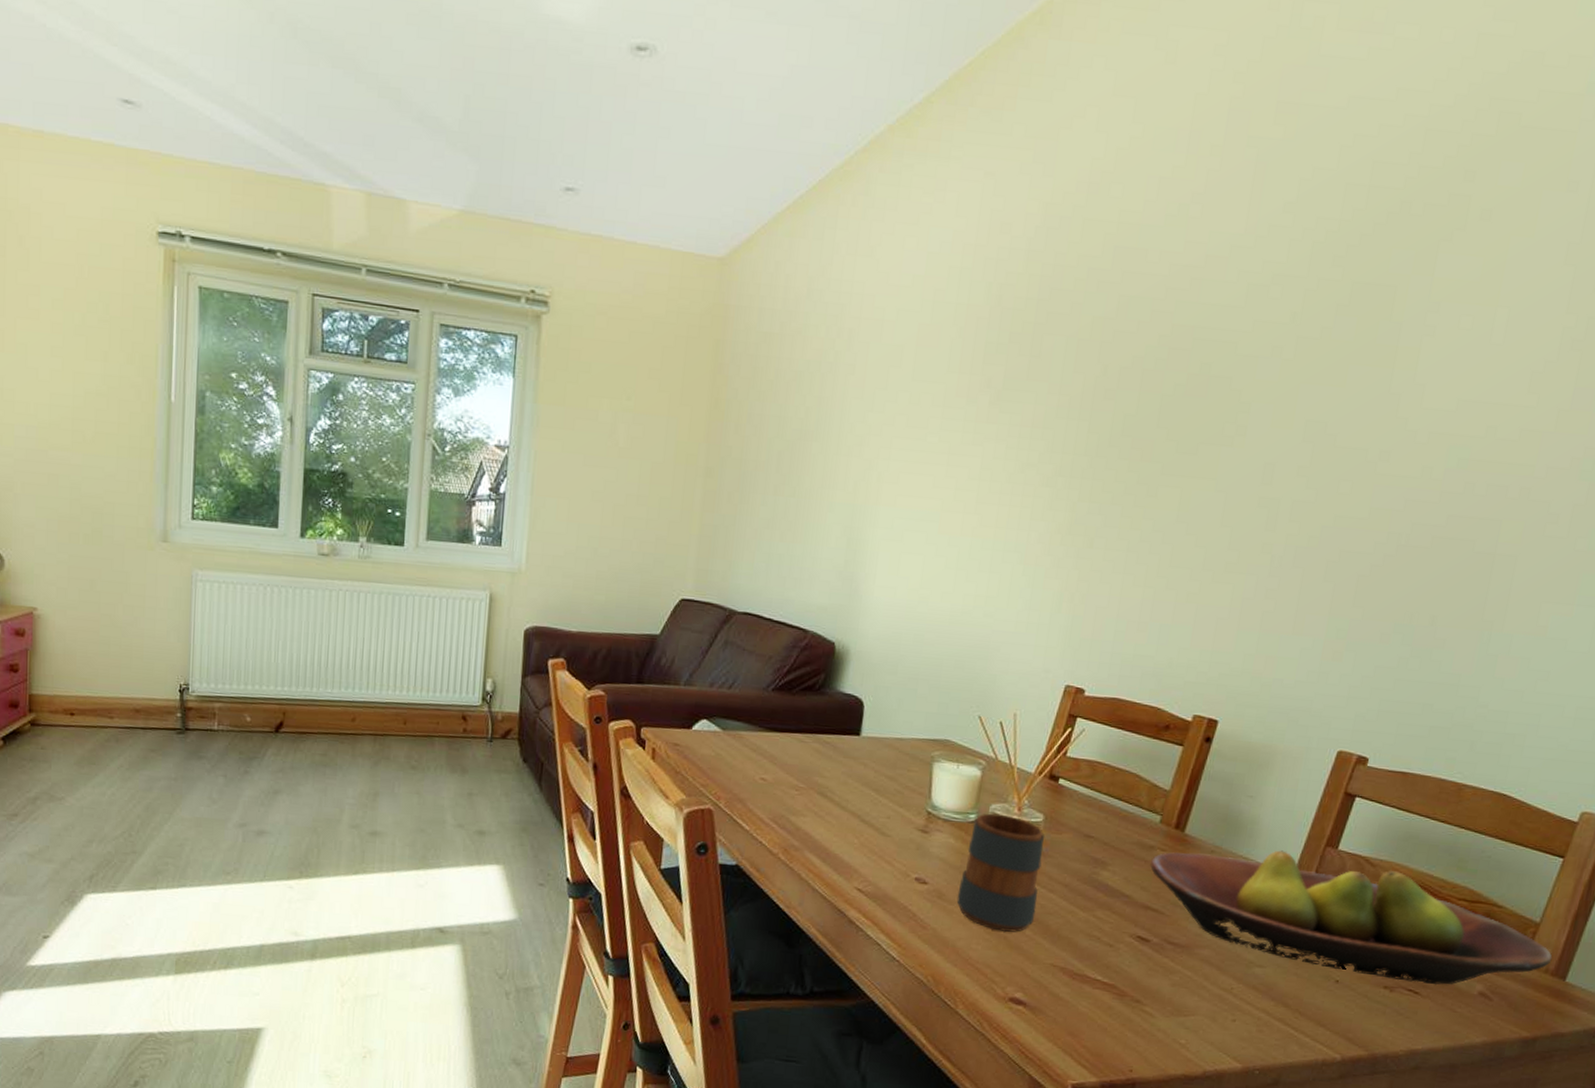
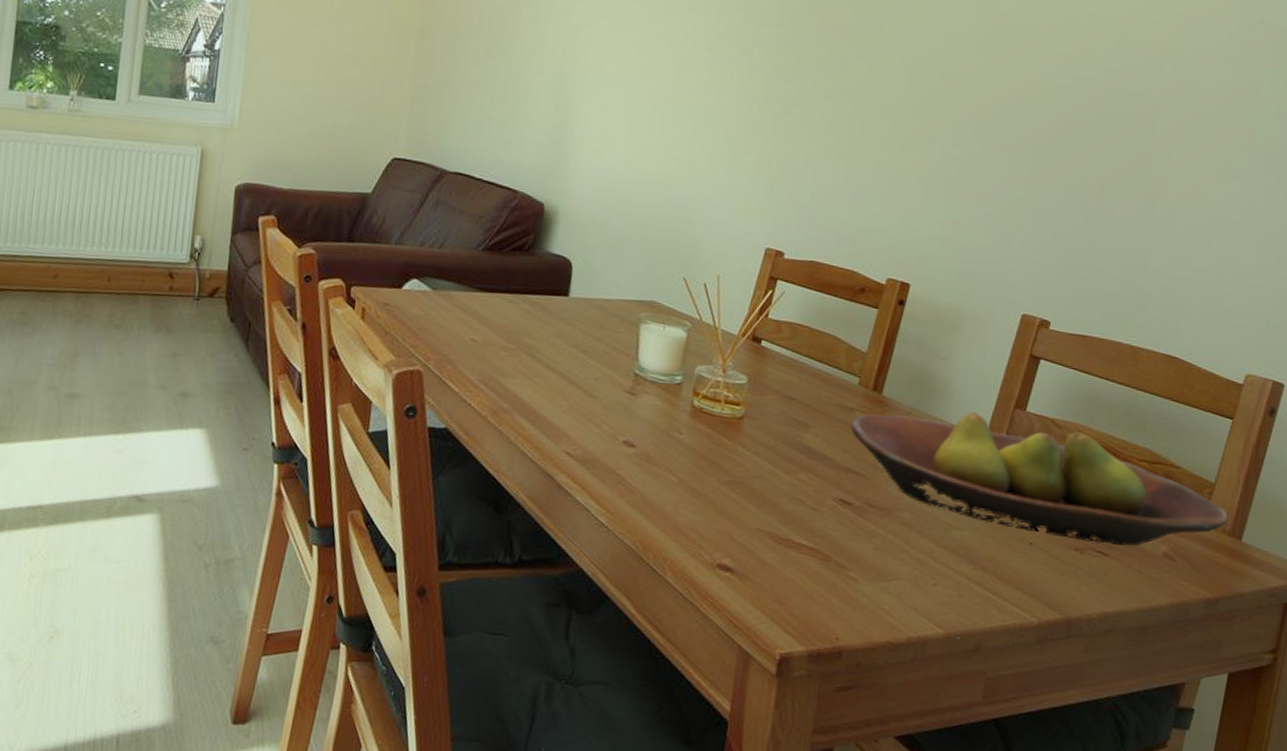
mug: present [956,813,1045,933] -> none [664,375,749,497]

